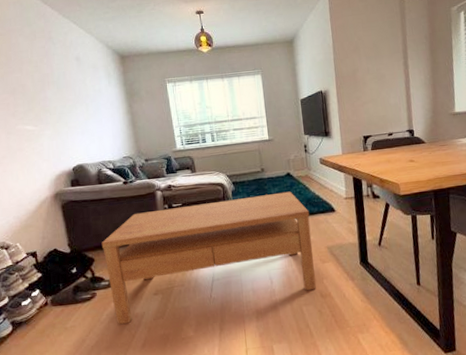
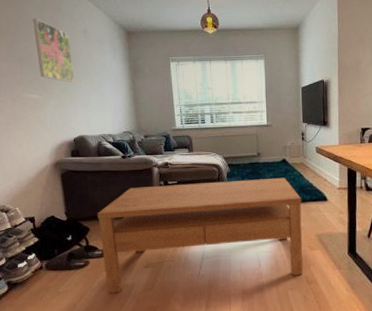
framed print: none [23,49,70,112] -> present [32,18,74,83]

